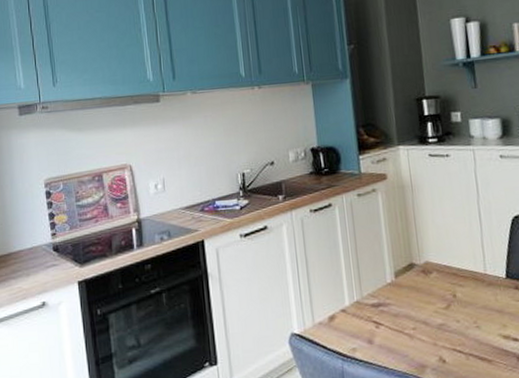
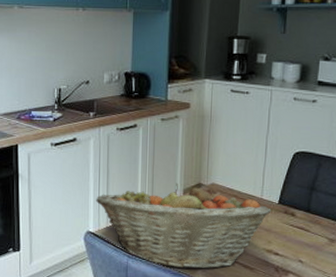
fruit basket: none [297,265,500,370] -> present [96,183,271,270]

